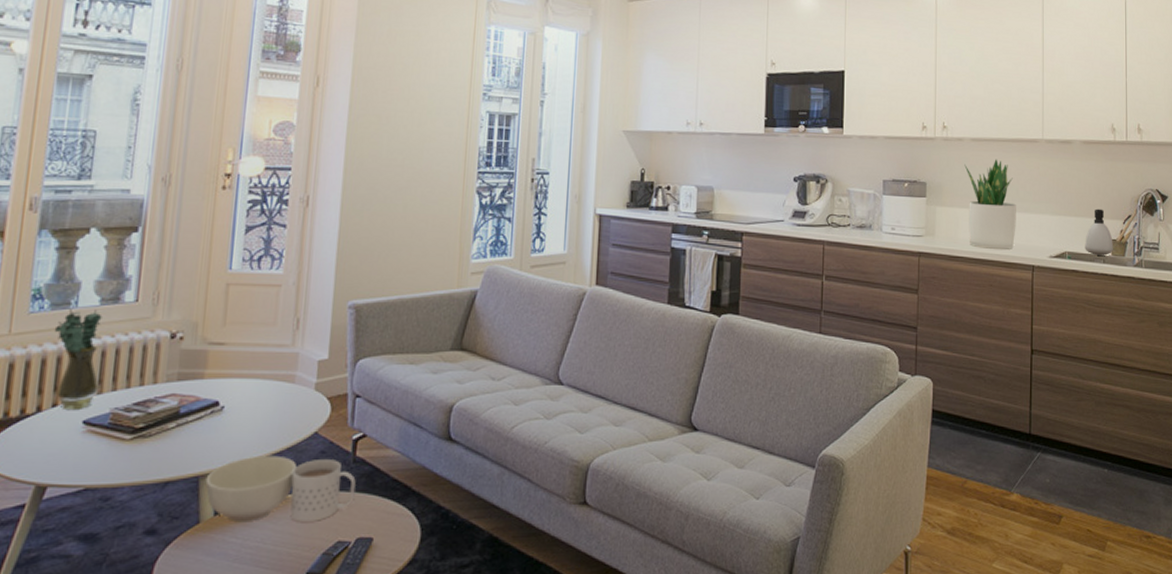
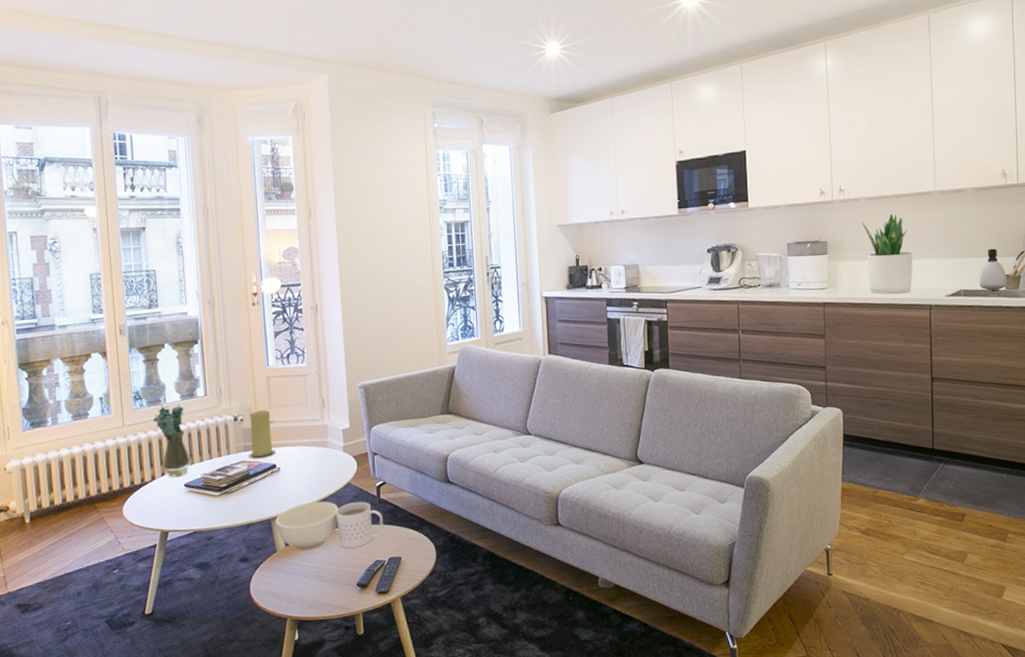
candle: none [181,326,222,394] -> present [248,409,276,460]

